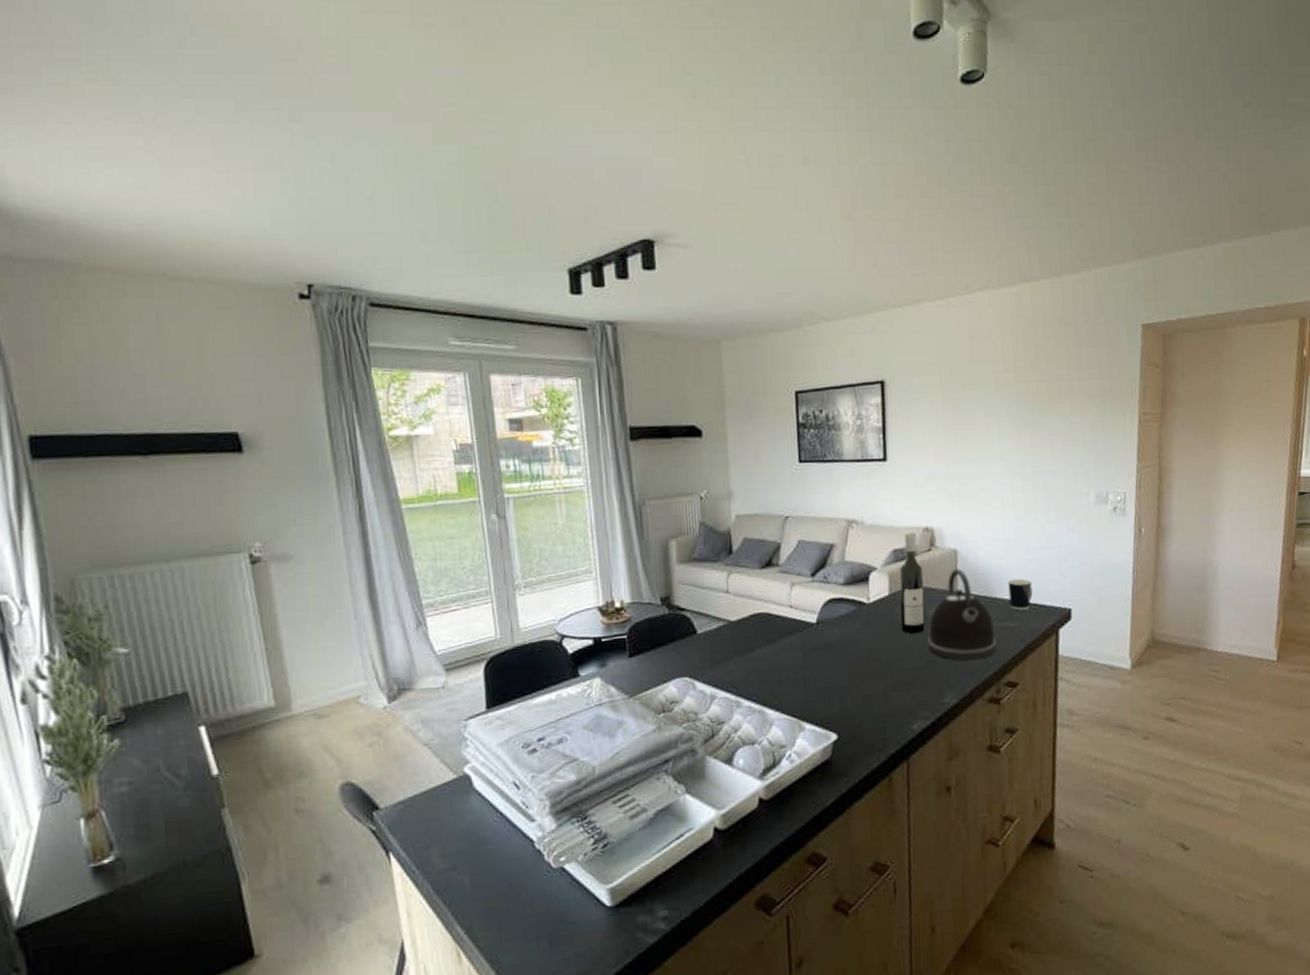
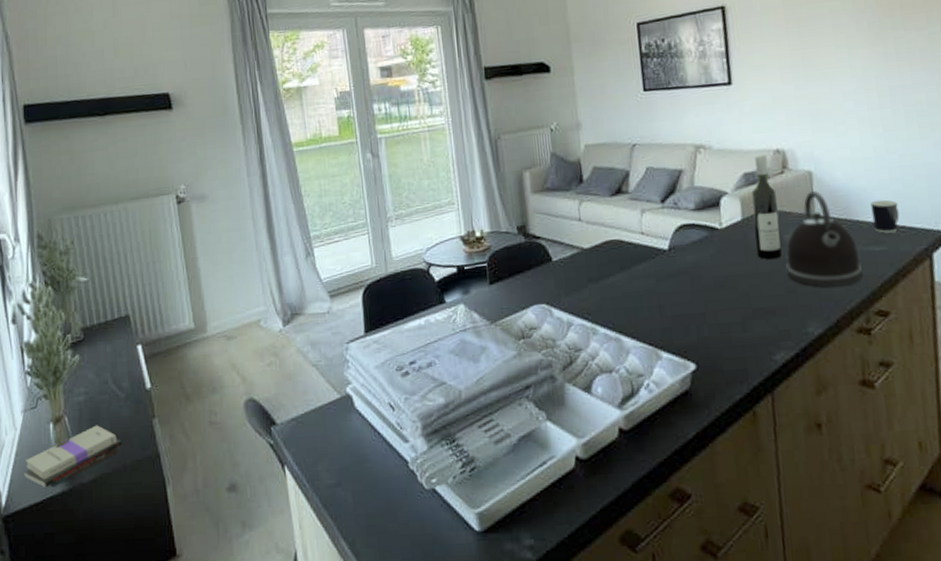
books: none [44,818,181,893] -> present [24,425,122,488]

